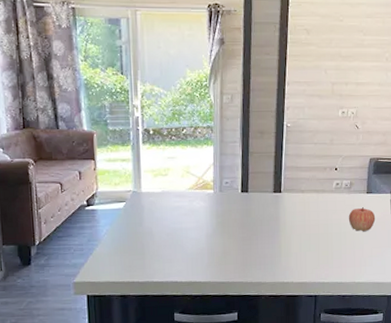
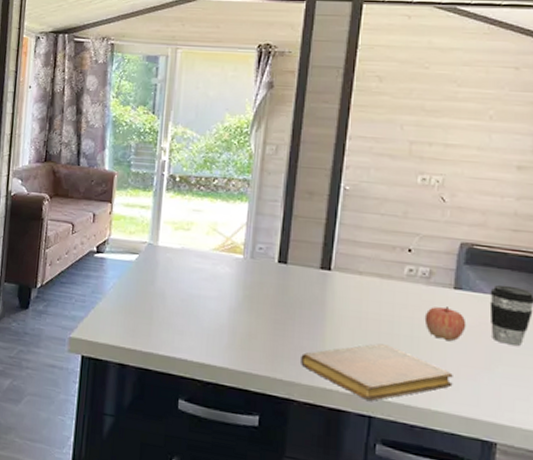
notebook: none [264,242,368,284] -> present [301,343,453,401]

